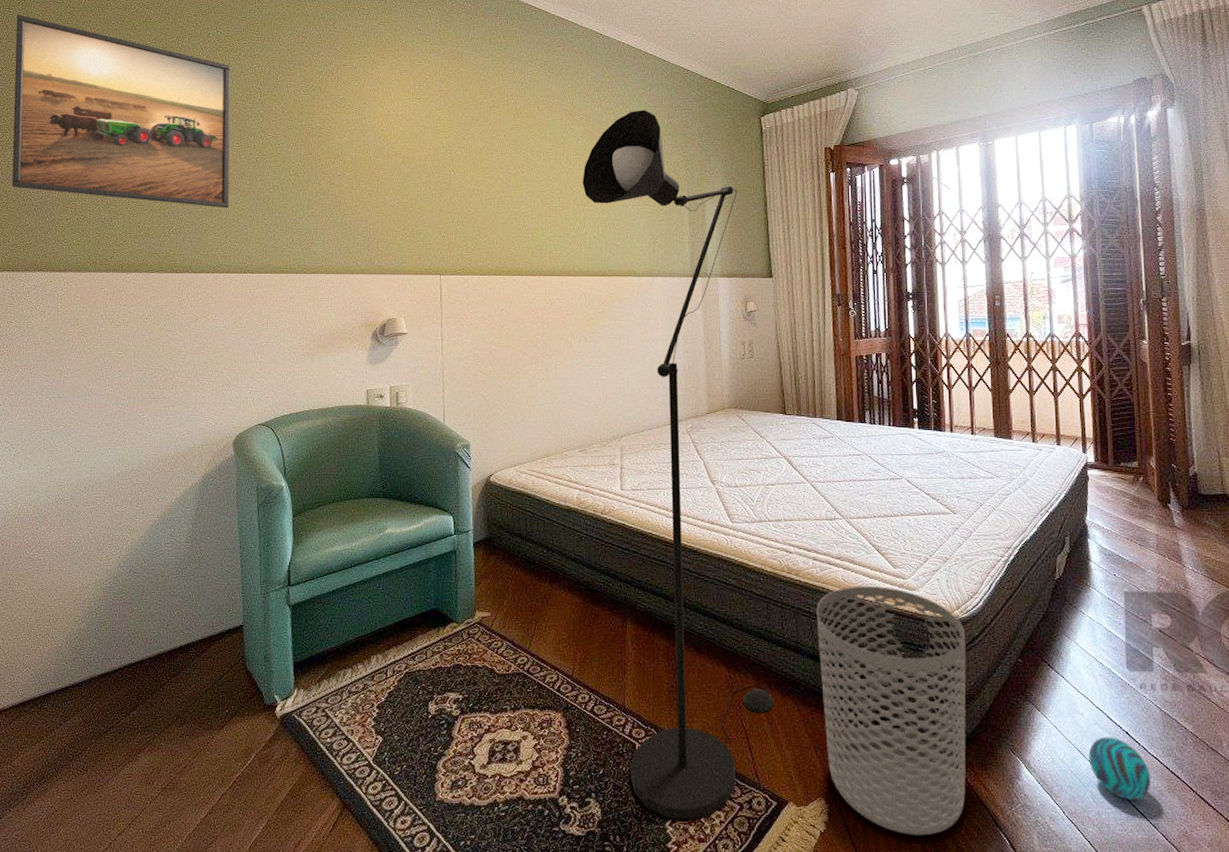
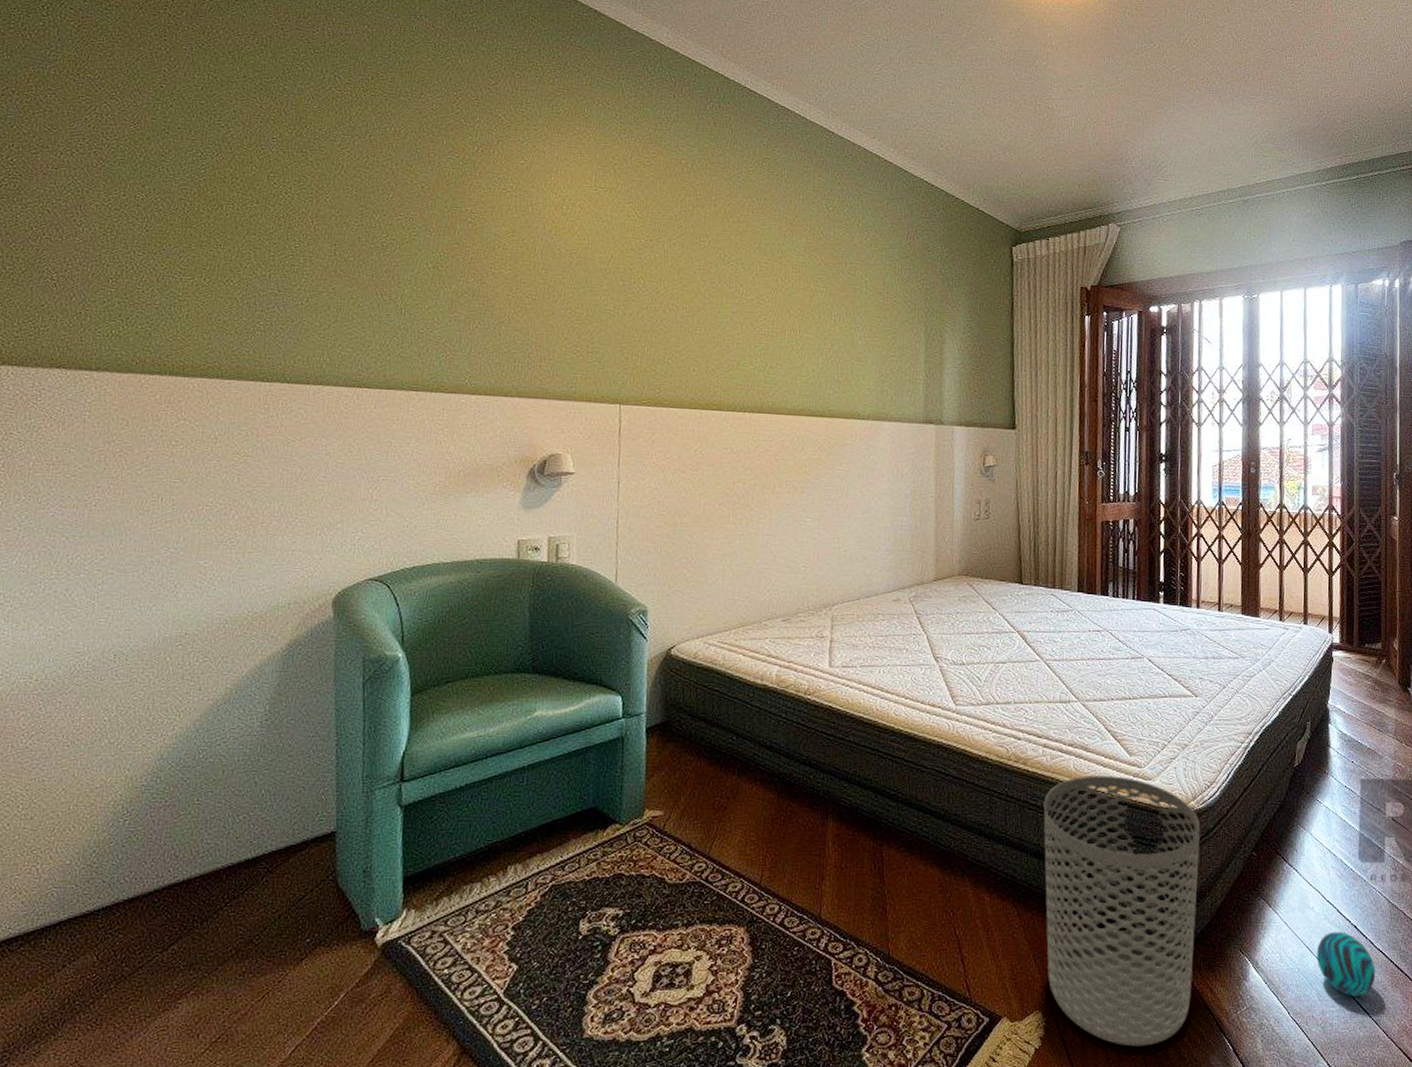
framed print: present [12,14,231,208] -> none [20,21,352,304]
floor lamp: present [582,109,774,821] -> none [801,226,992,1045]

